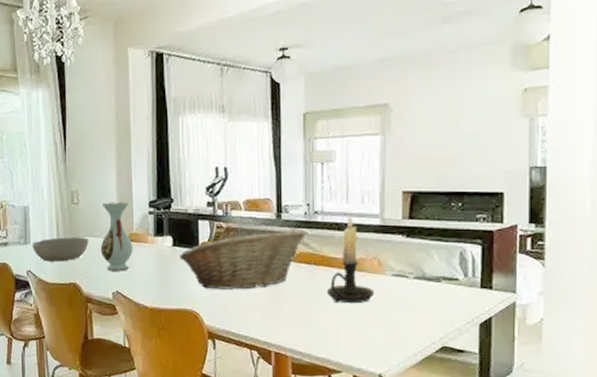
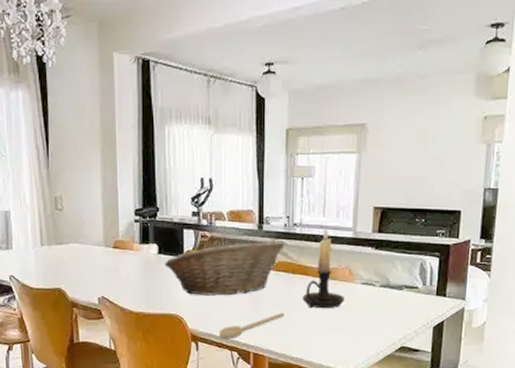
bowl: present [32,237,89,262] -> none [14,243,74,267]
vase: present [100,202,133,271] -> none [85,209,119,277]
spoon: none [237,307,308,337] -> present [219,312,285,339]

